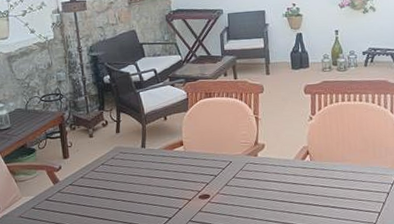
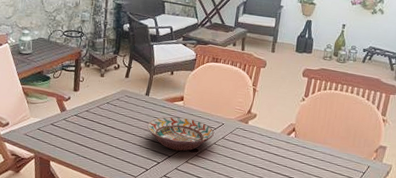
decorative bowl: none [150,163,223,201] -> present [147,116,214,151]

